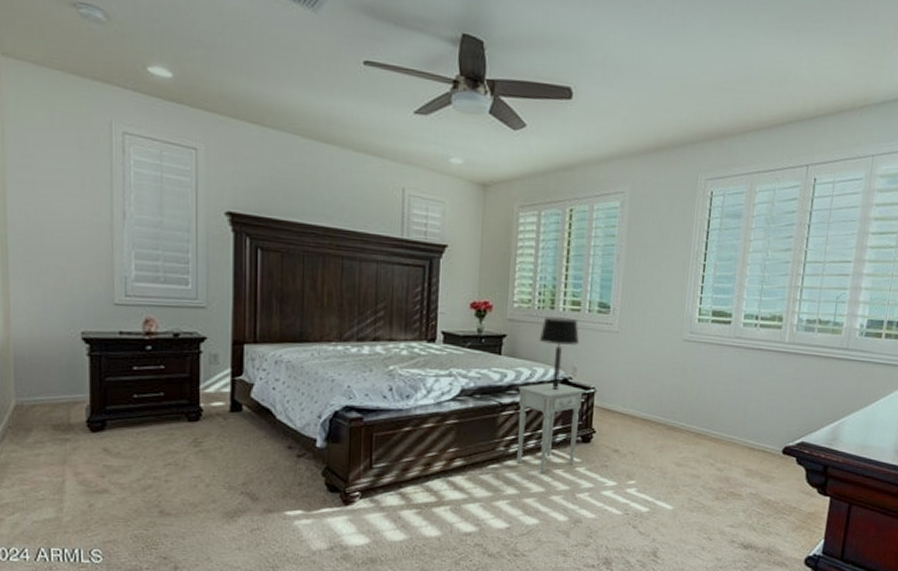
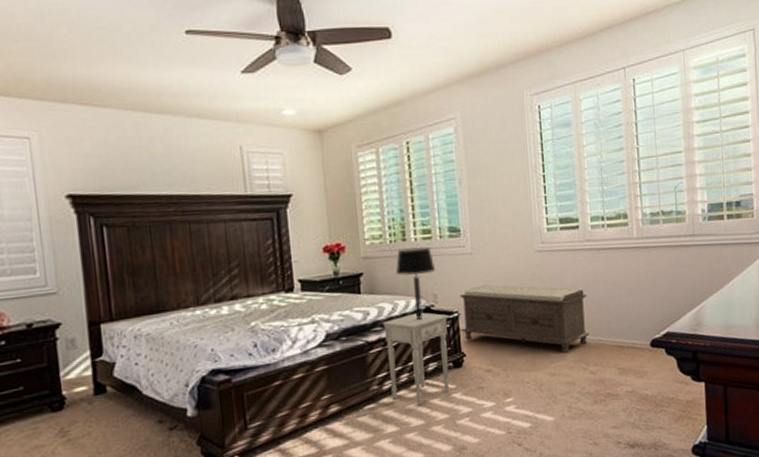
bench: none [596,366,727,446] -> present [460,285,589,354]

